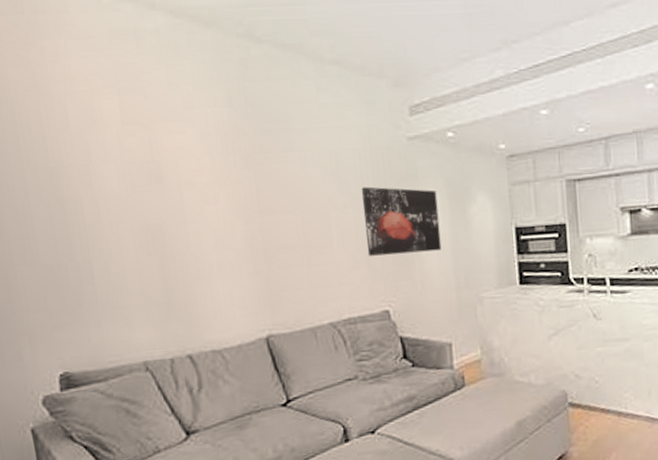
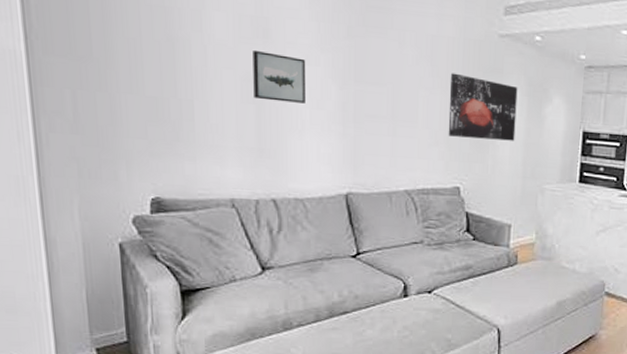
wall art: none [147,197,210,249] -> present [253,49,305,104]

